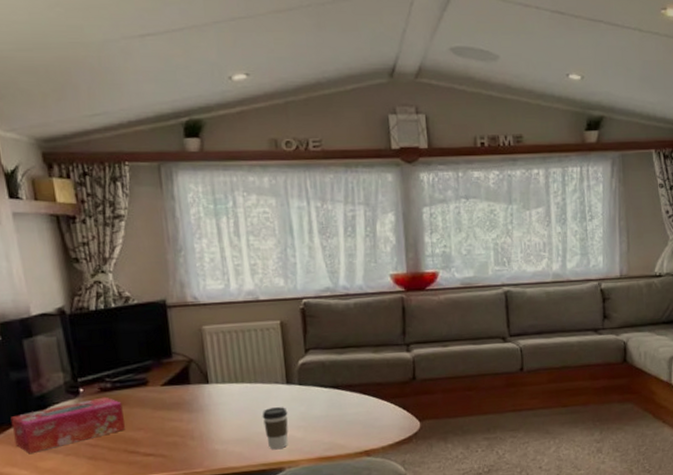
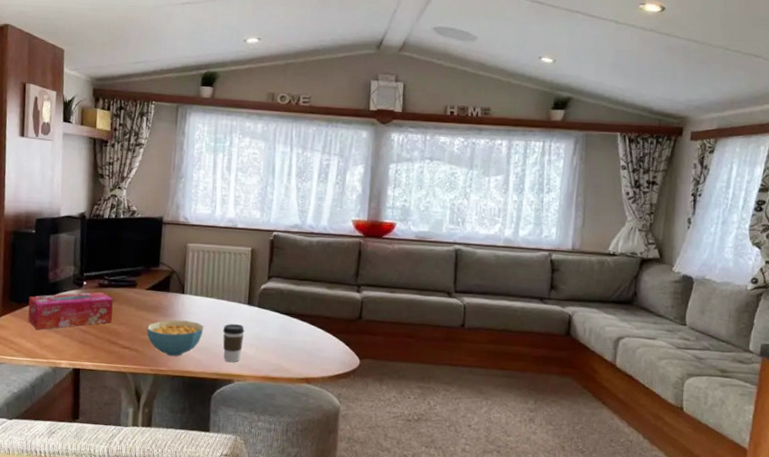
cereal bowl: none [171,412,240,456] -> present [147,319,204,357]

